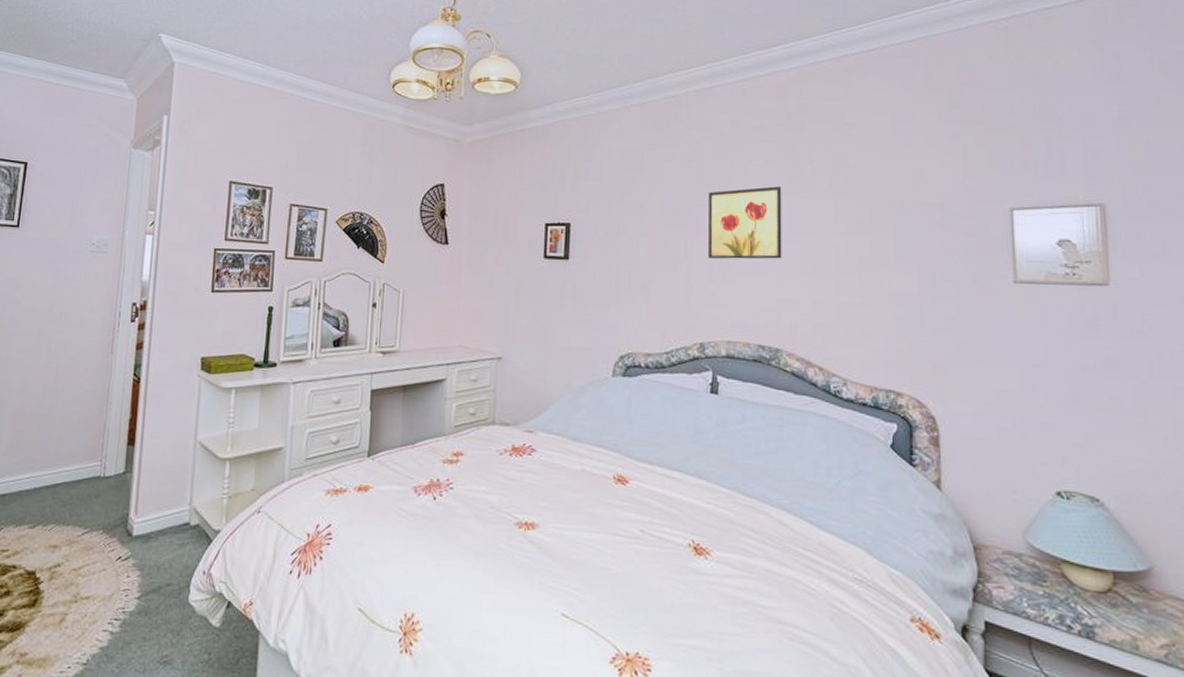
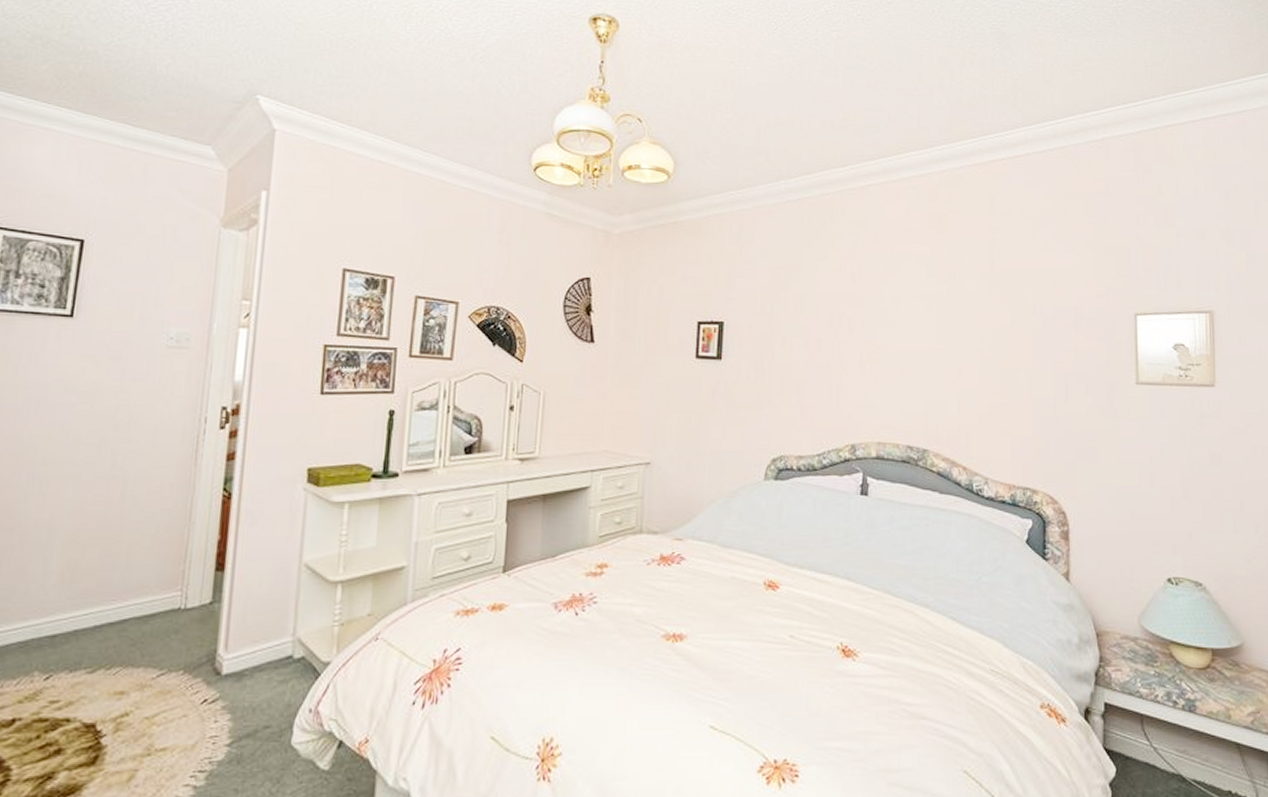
wall art: present [707,186,782,259] -> none [860,288,932,361]

